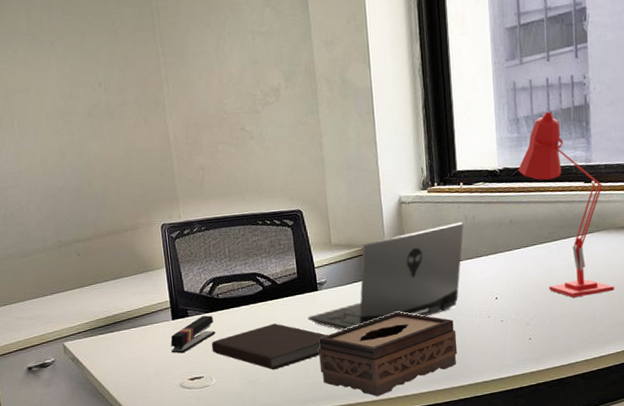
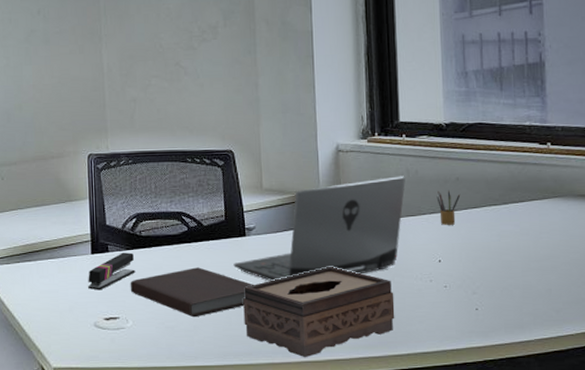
pencil box: none [492,232,514,265] -> present [436,190,461,225]
desk lamp: present [518,111,615,298] -> none [466,66,574,268]

